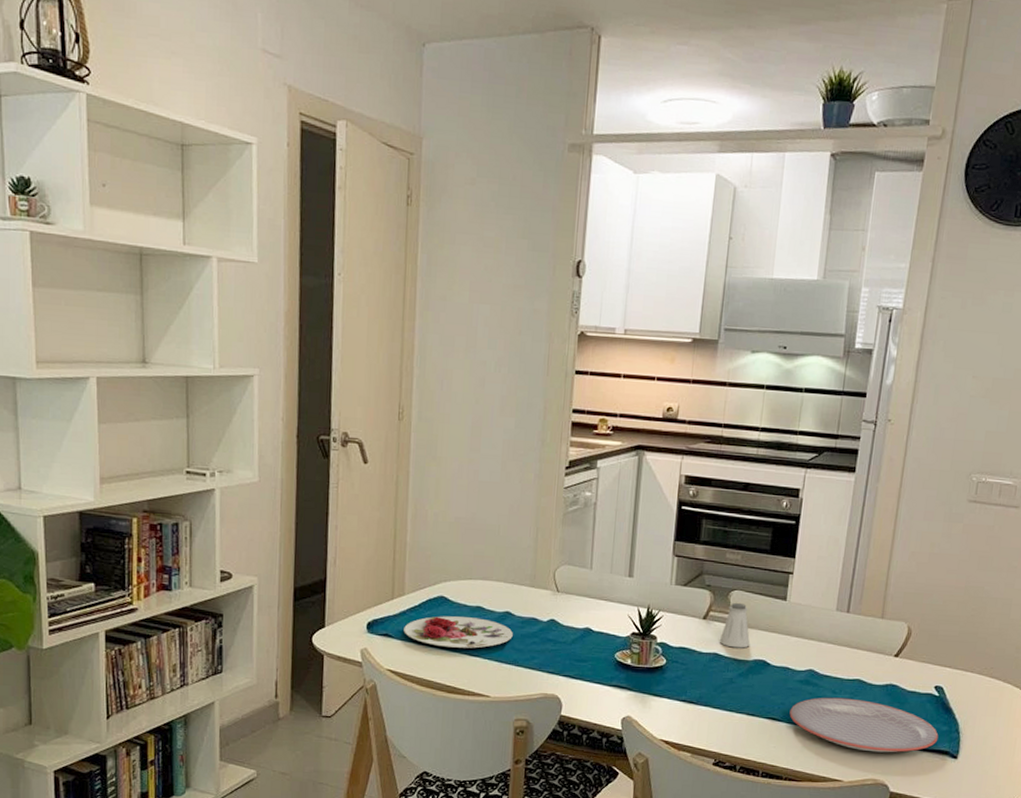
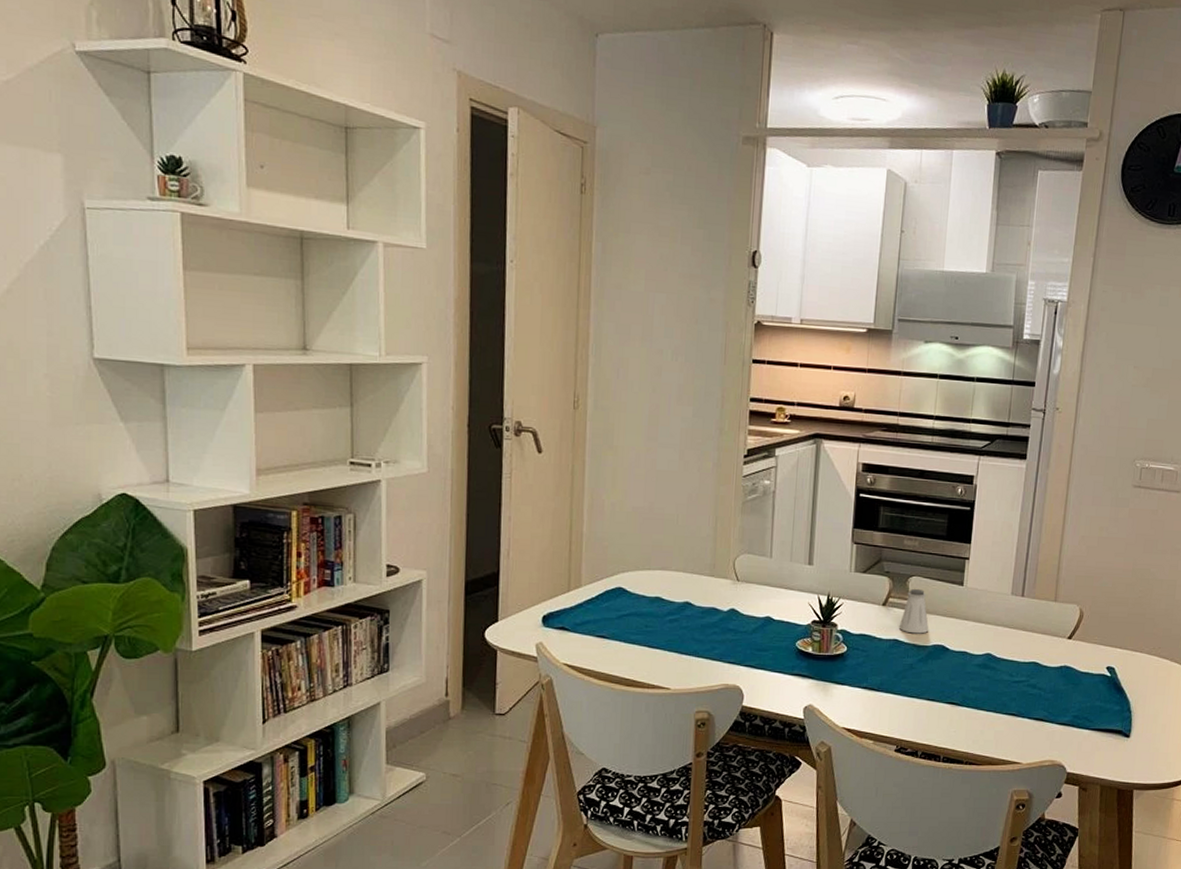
plate: present [404,616,513,649] -> none [581,607,693,640]
plate: present [789,697,939,753] -> none [968,680,1112,734]

